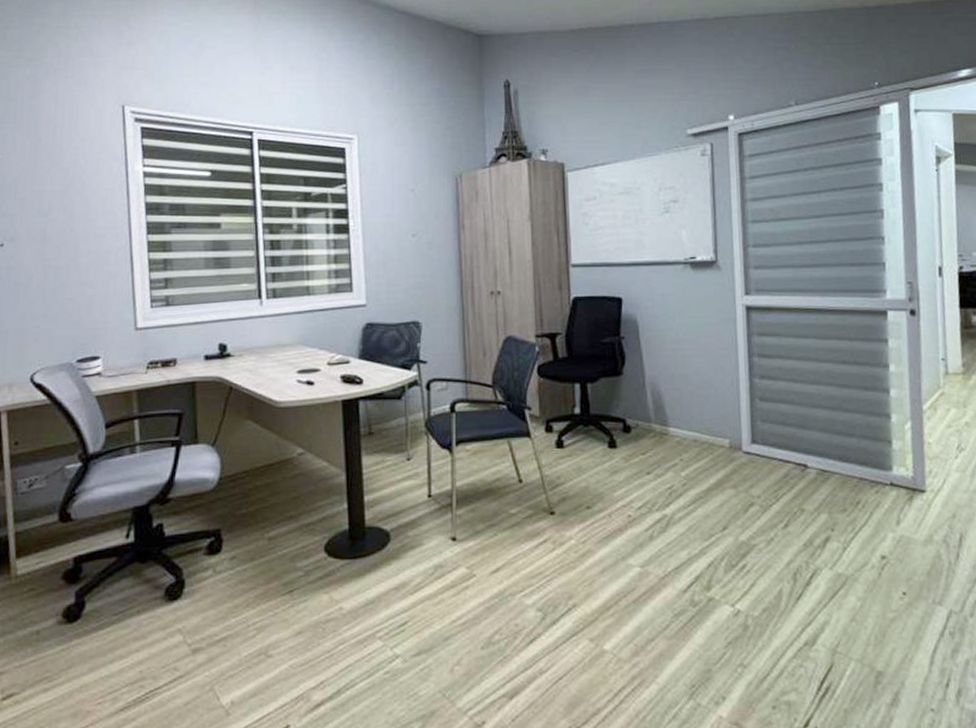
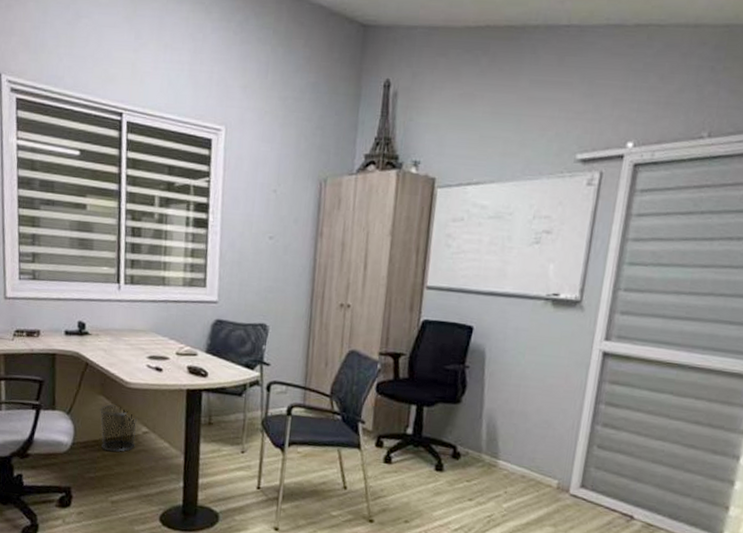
waste bin: none [248,427,291,481] -> present [99,404,138,452]

